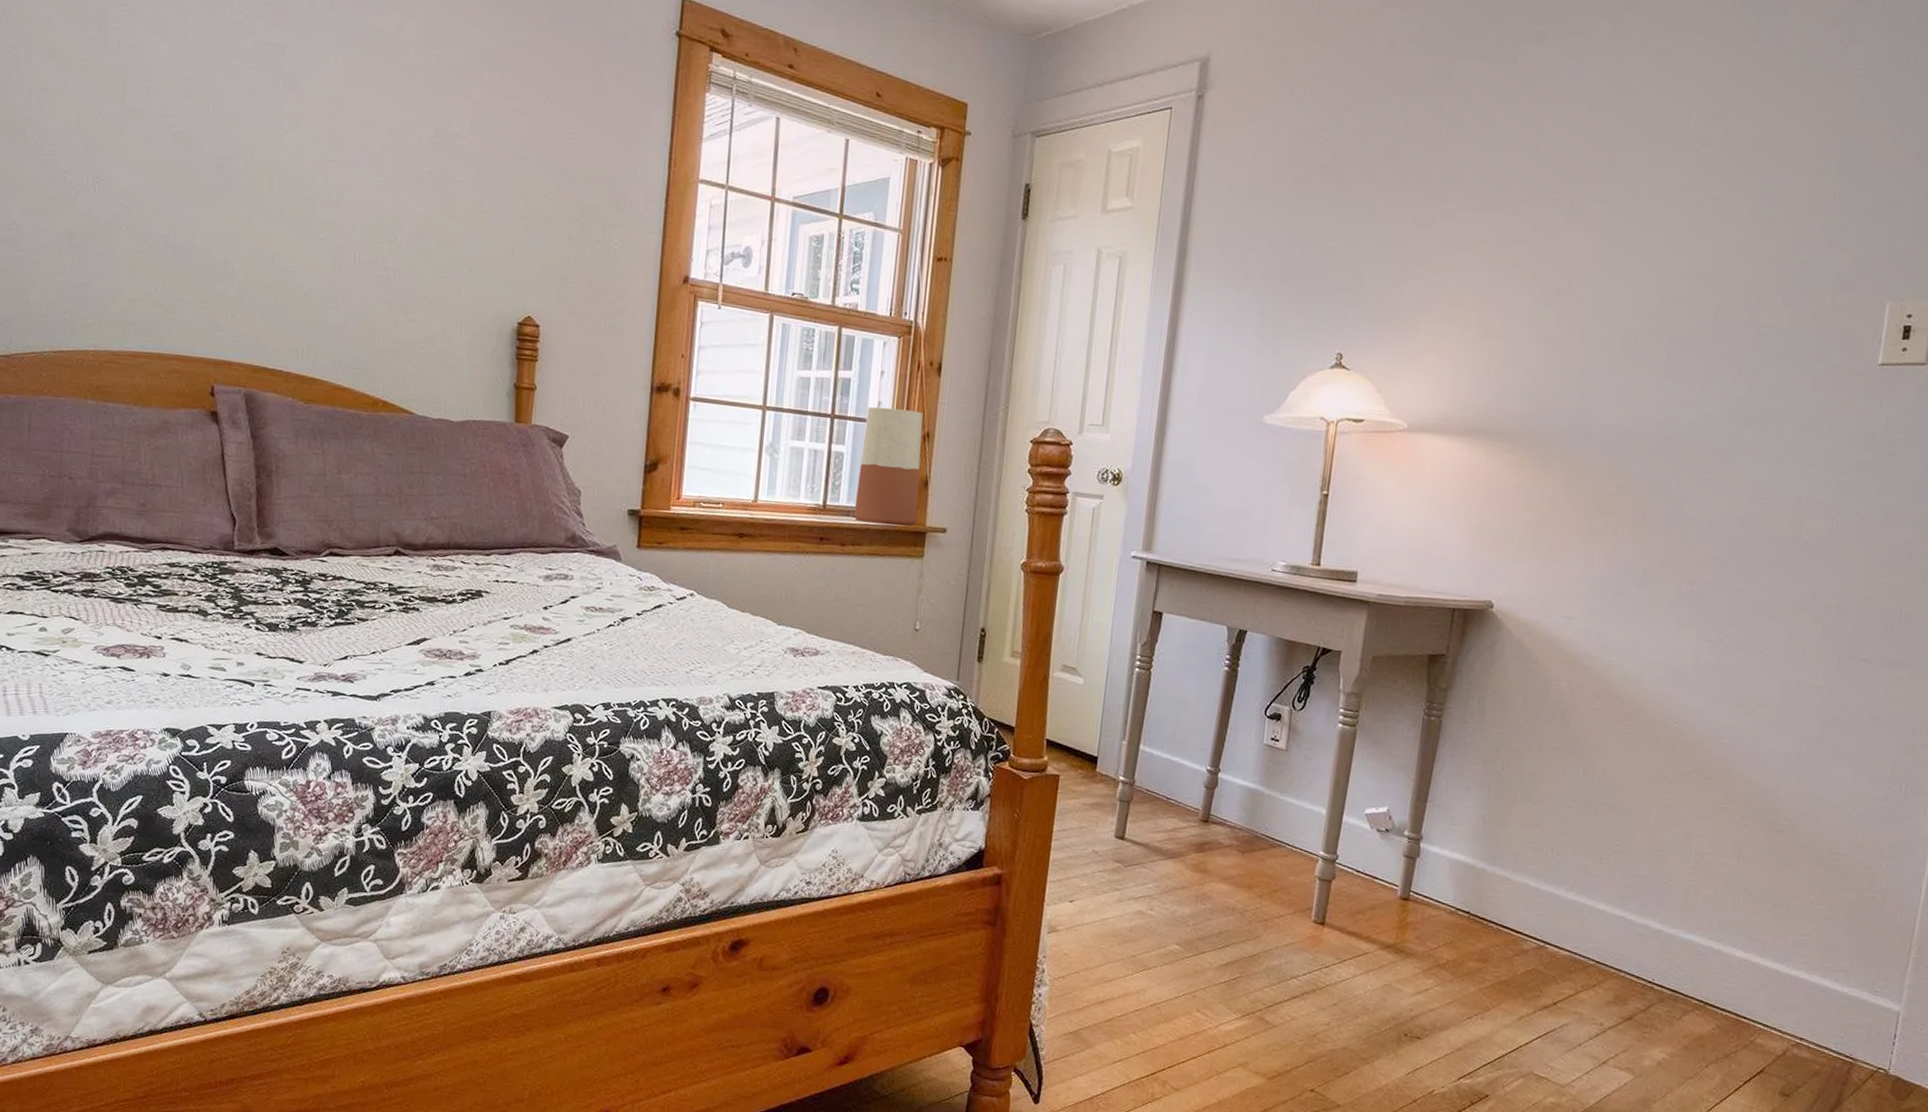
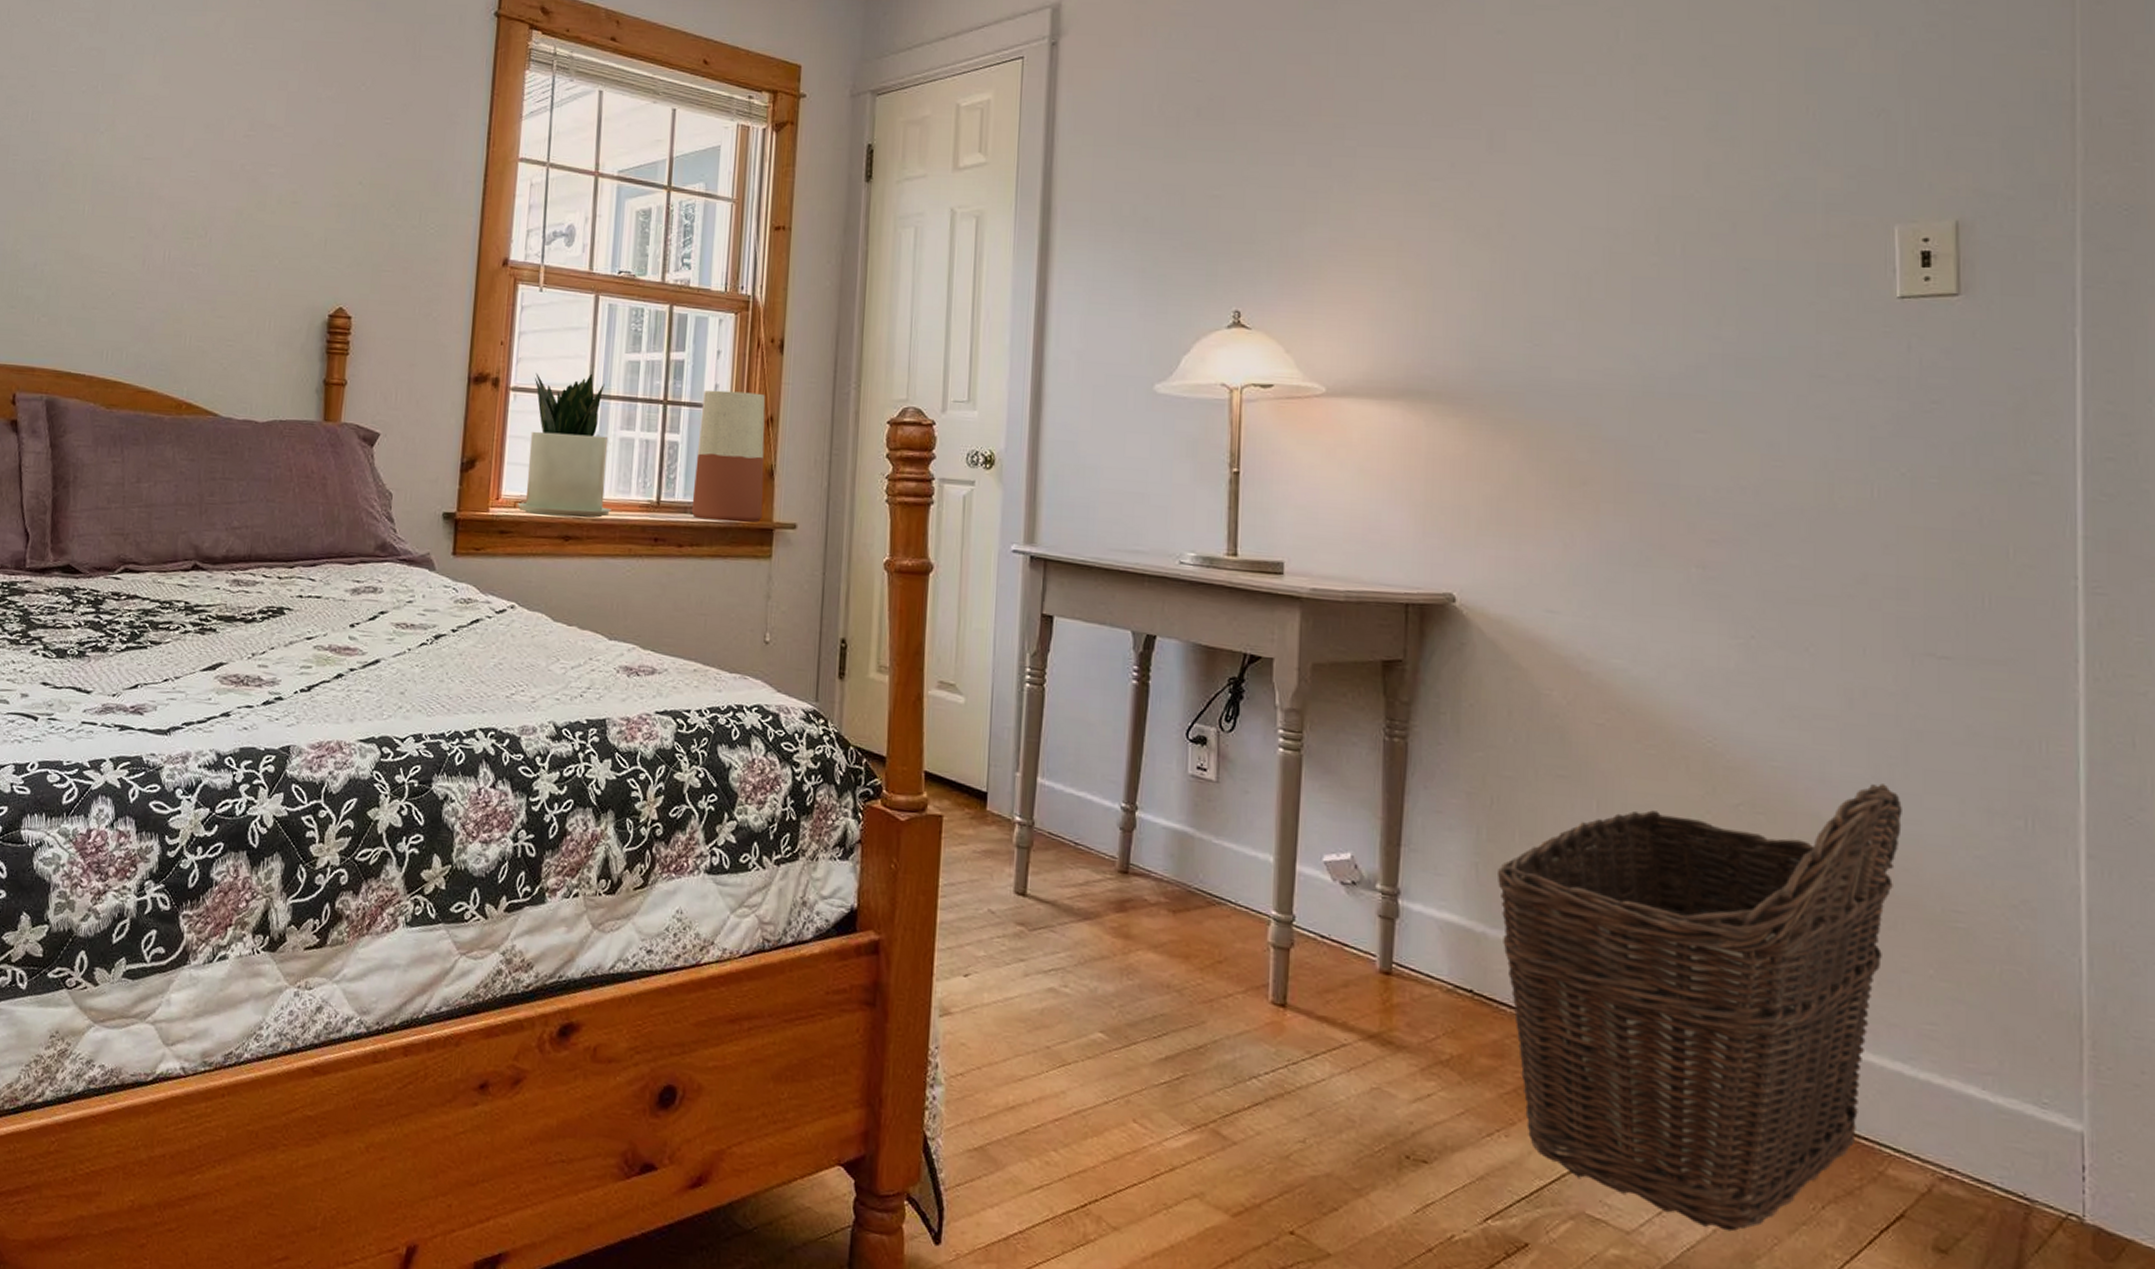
planter: none [696,384,782,519] -> present [517,372,611,519]
wicker basket: none [1497,757,1813,1084] -> present [1496,783,1902,1232]

